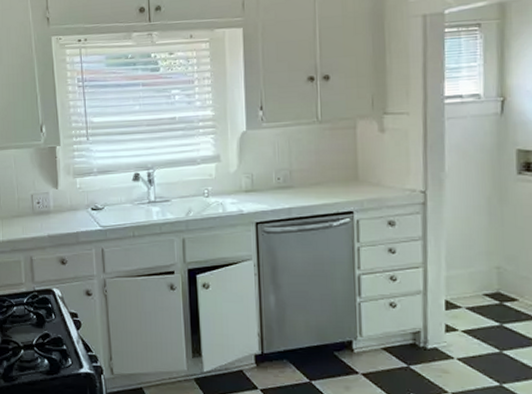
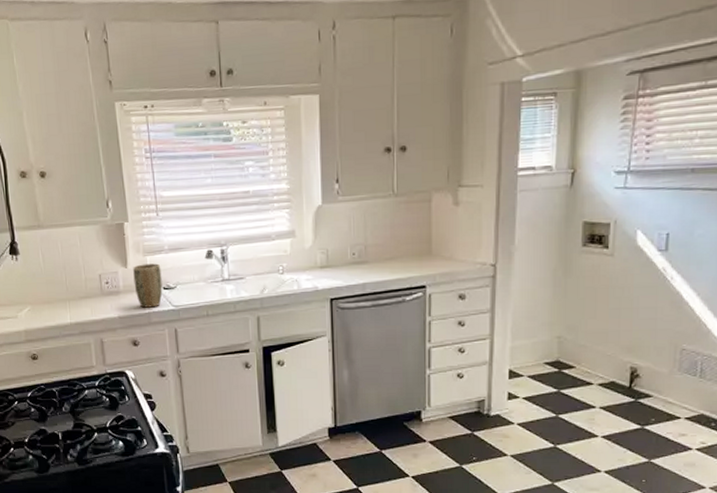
plant pot: none [63,185,91,228] -> present [133,263,163,308]

